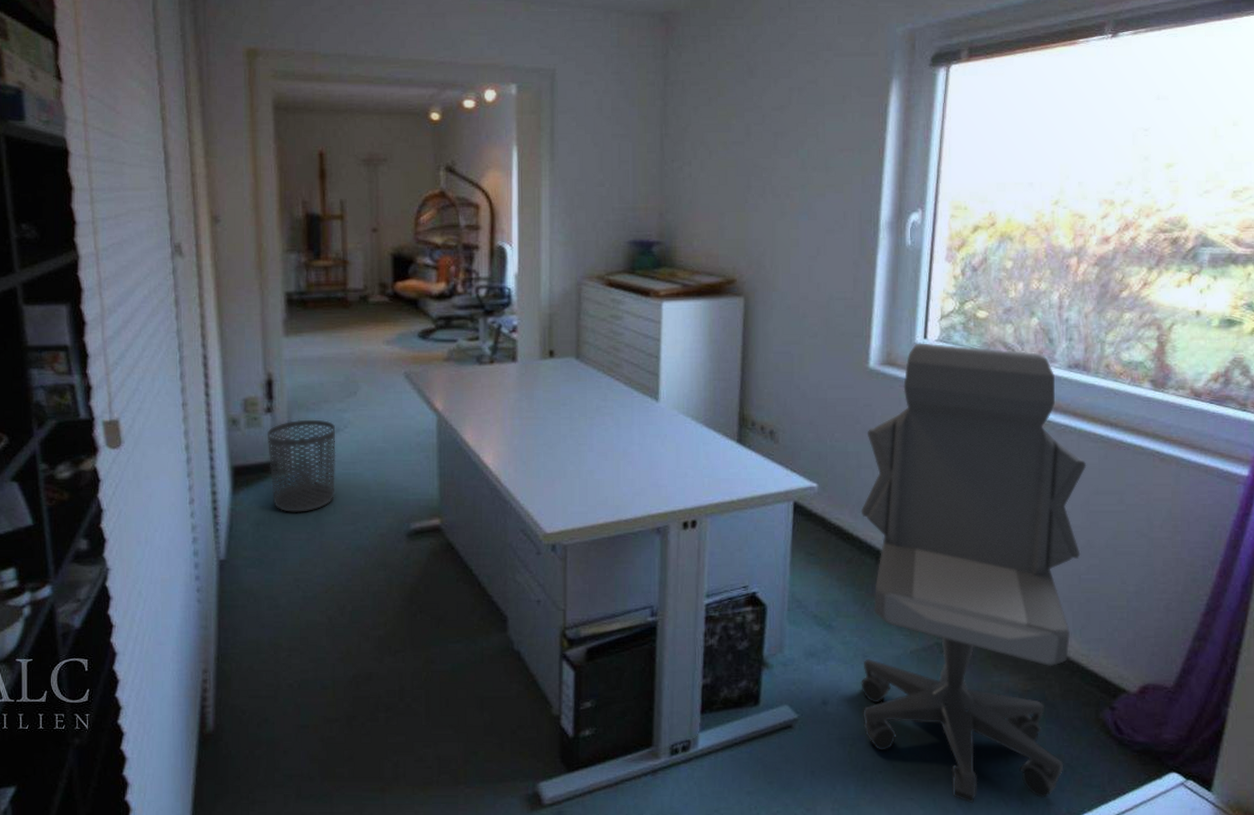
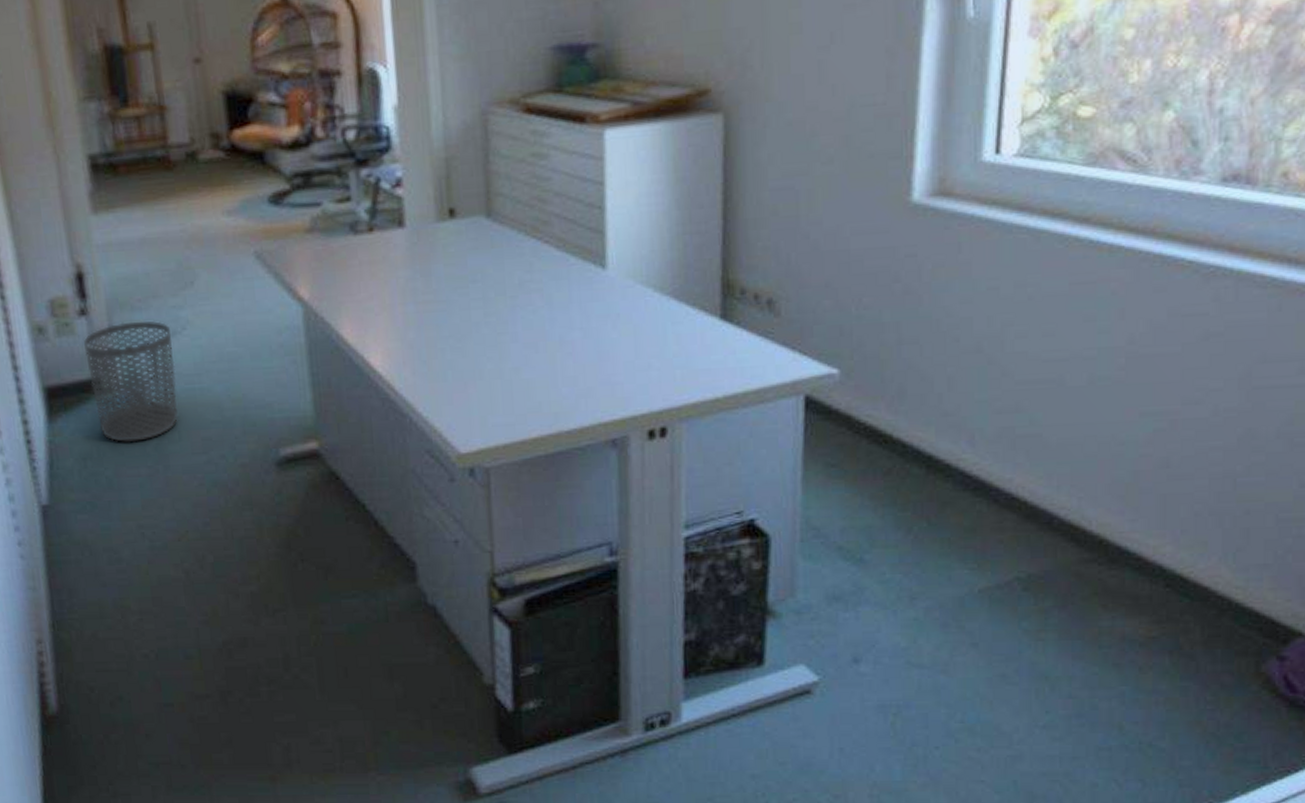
office chair: present [860,343,1087,804] -> none [903,159,1249,787]

